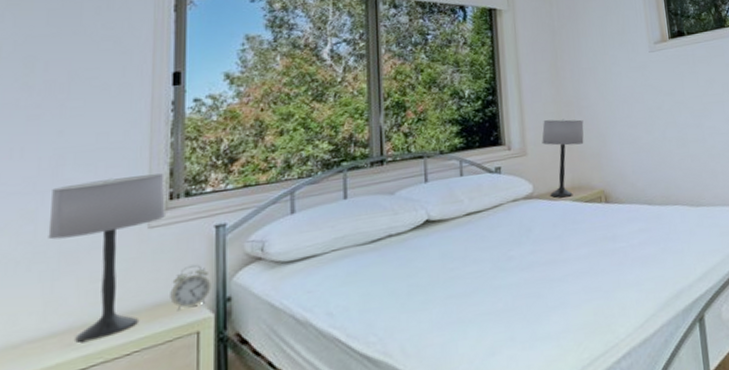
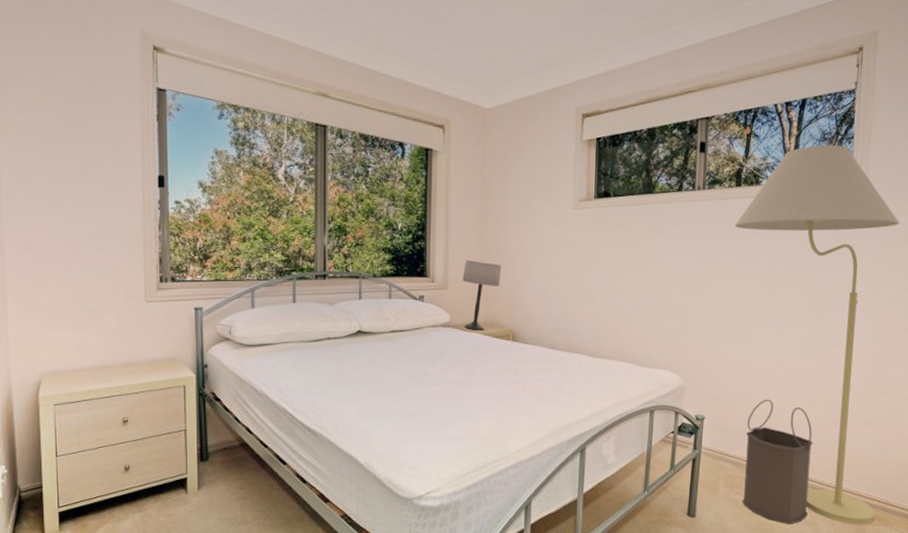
table lamp: present [48,173,165,343] -> none [75,258,157,378]
alarm clock: present [170,264,211,311] -> none [163,335,193,368]

